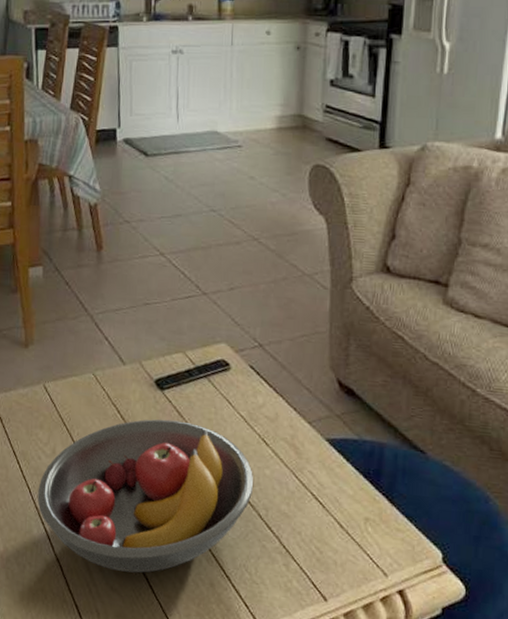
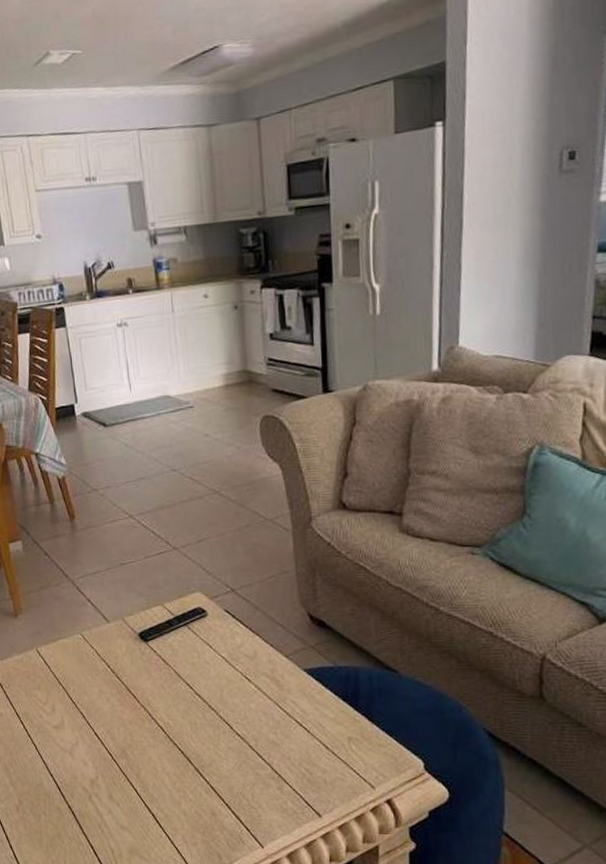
fruit bowl: present [37,419,254,573] -> none [43,668,242,811]

